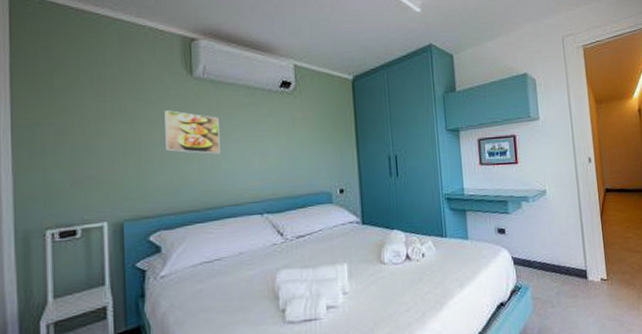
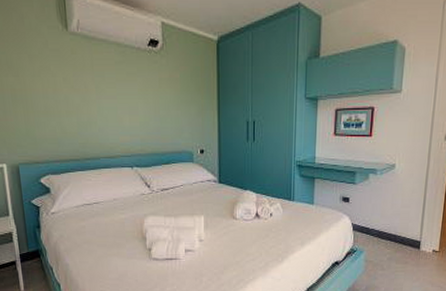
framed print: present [164,110,220,154] -> none [45,65,95,109]

